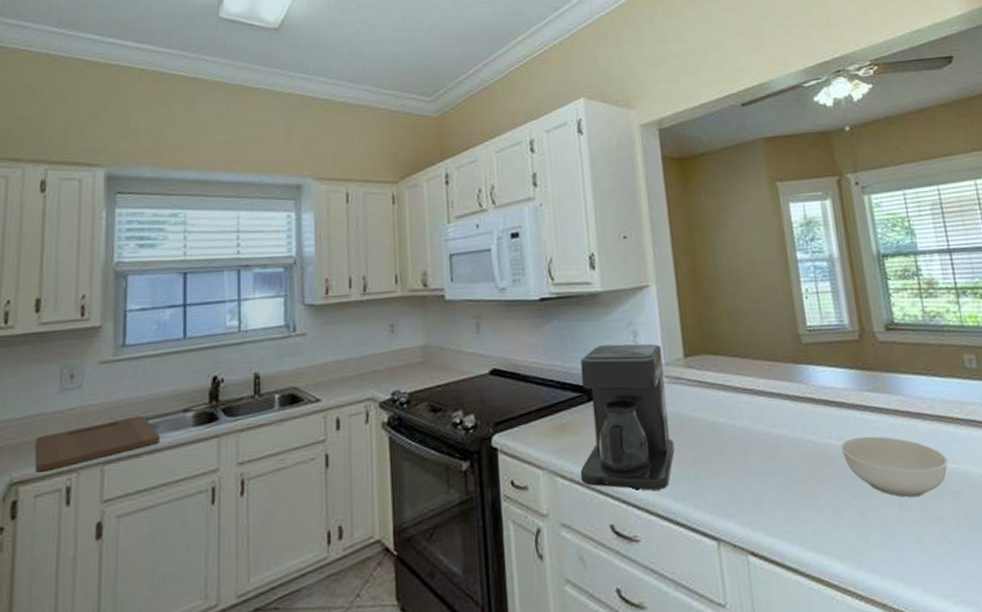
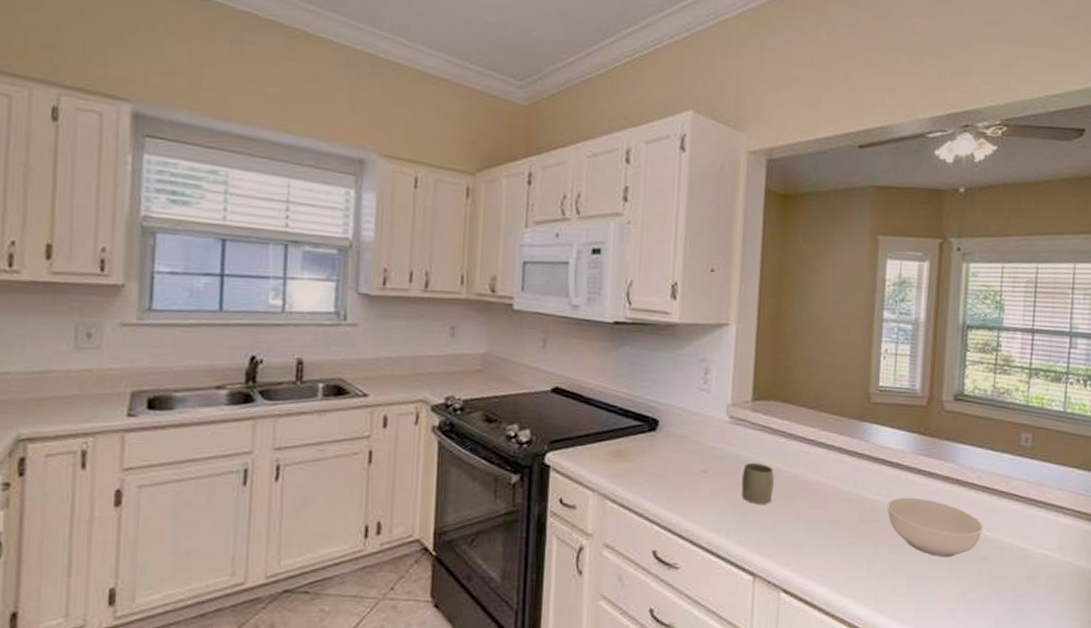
cutting board: present [35,415,160,472] -> none [45,386,188,432]
coffee maker: present [580,343,675,491] -> none [630,378,731,523]
mug: none [686,419,722,463] -> present [741,462,774,504]

